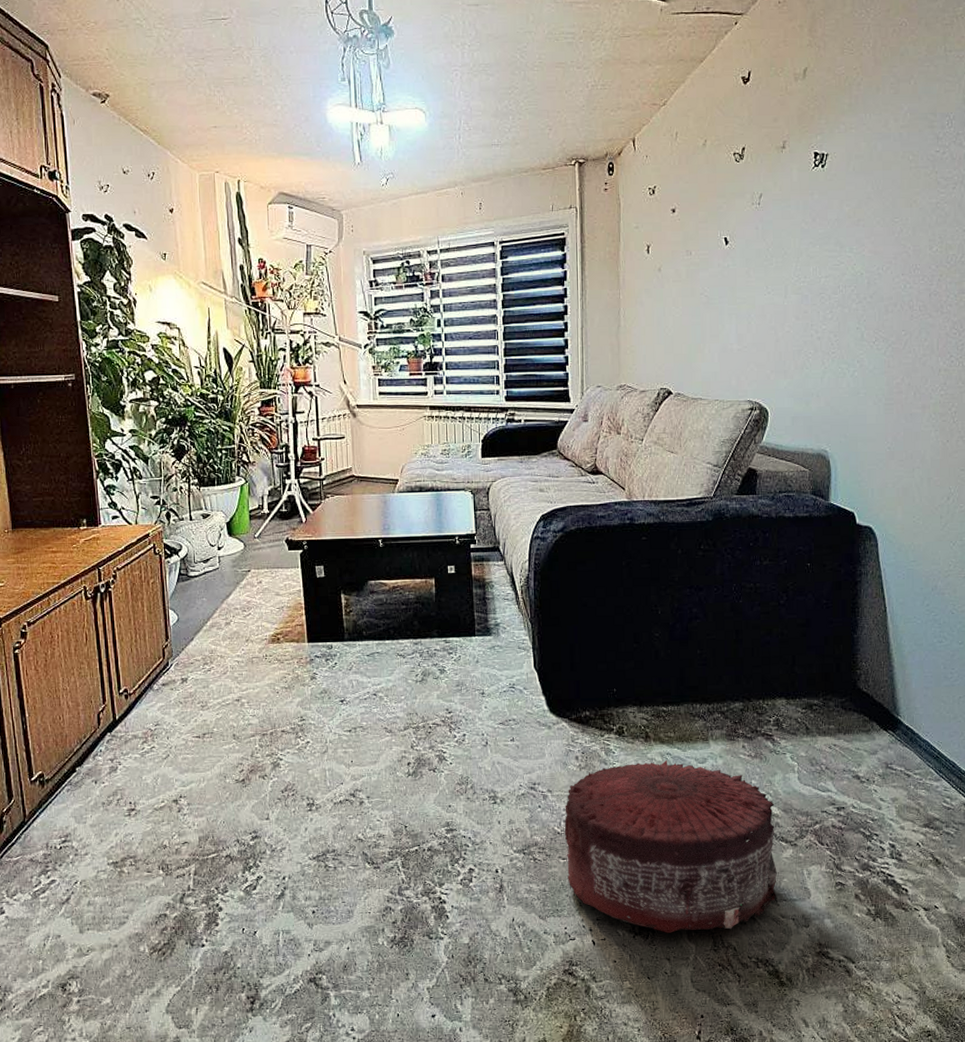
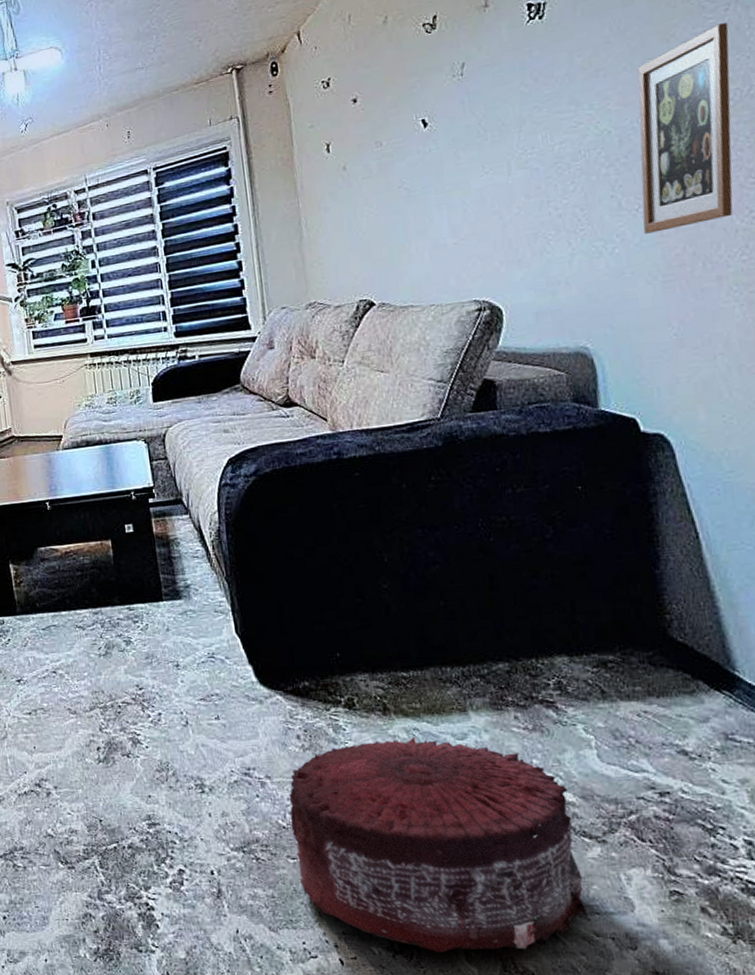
picture frame: none [876,199,954,363] -> present [637,22,733,234]

